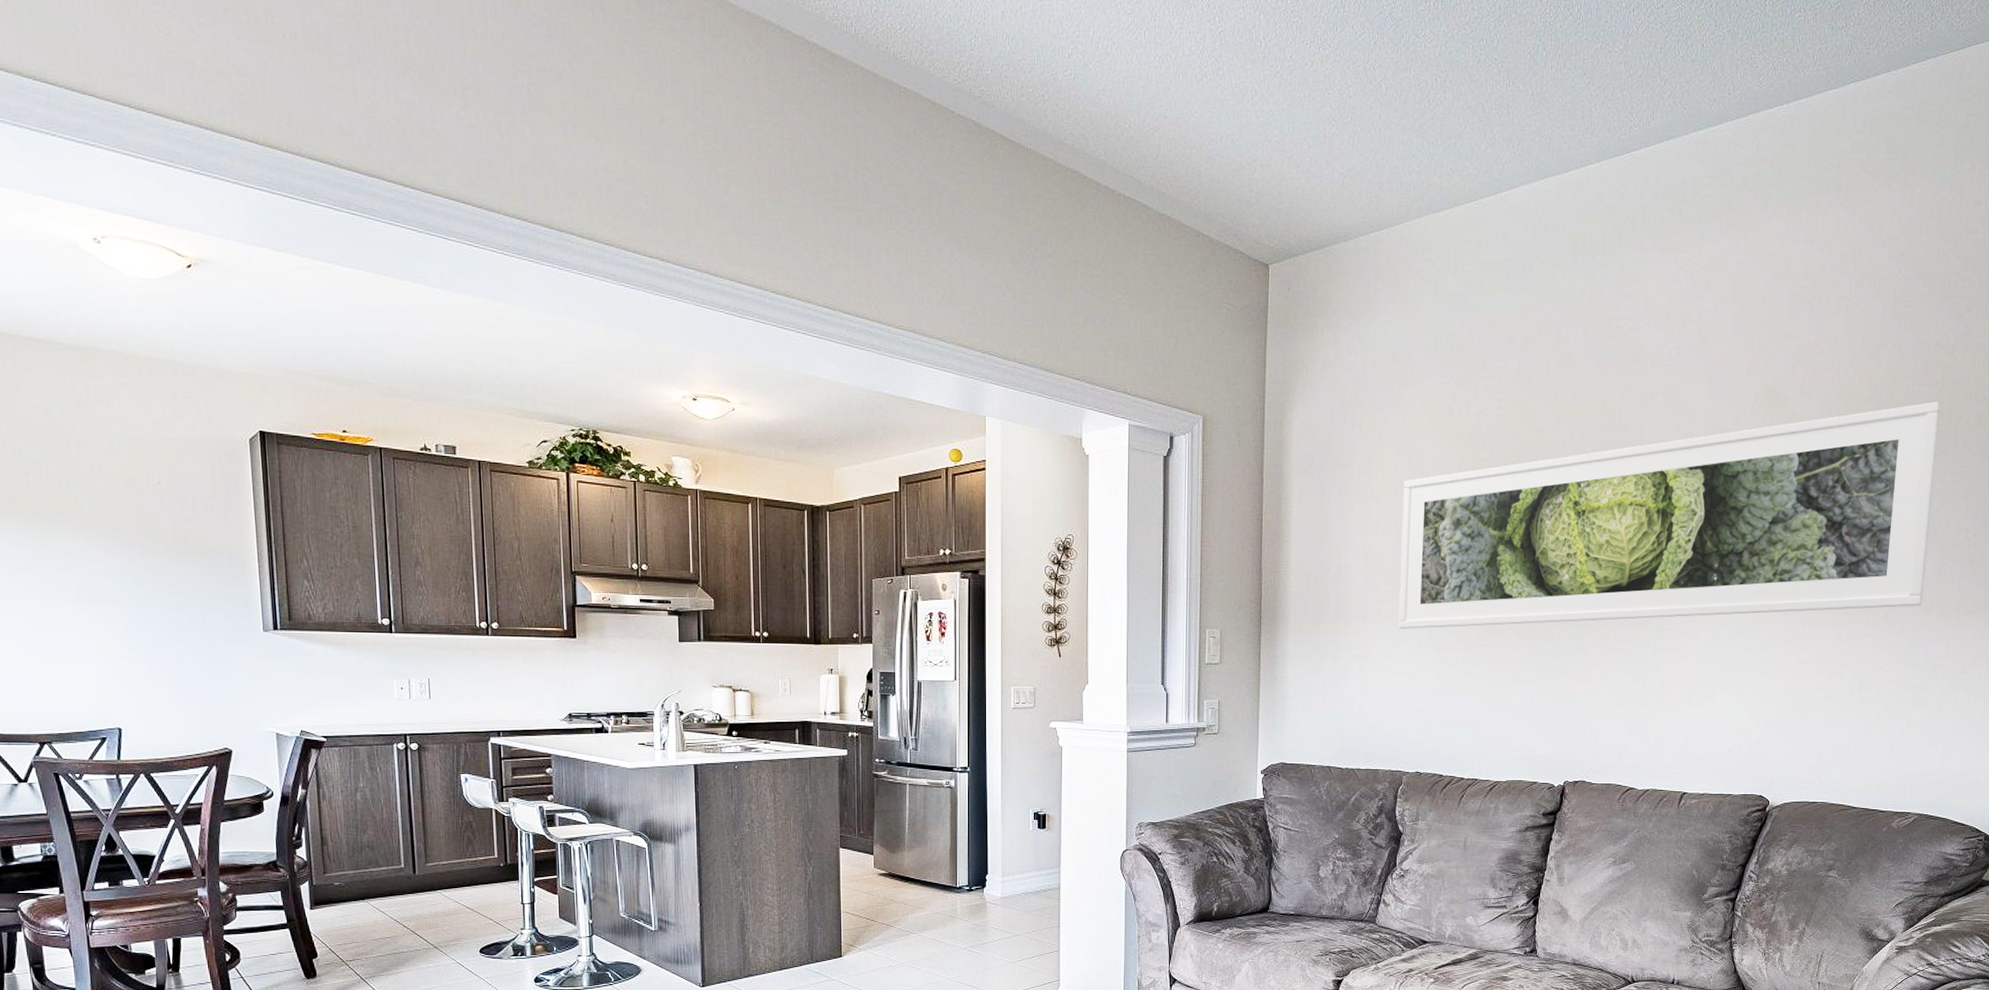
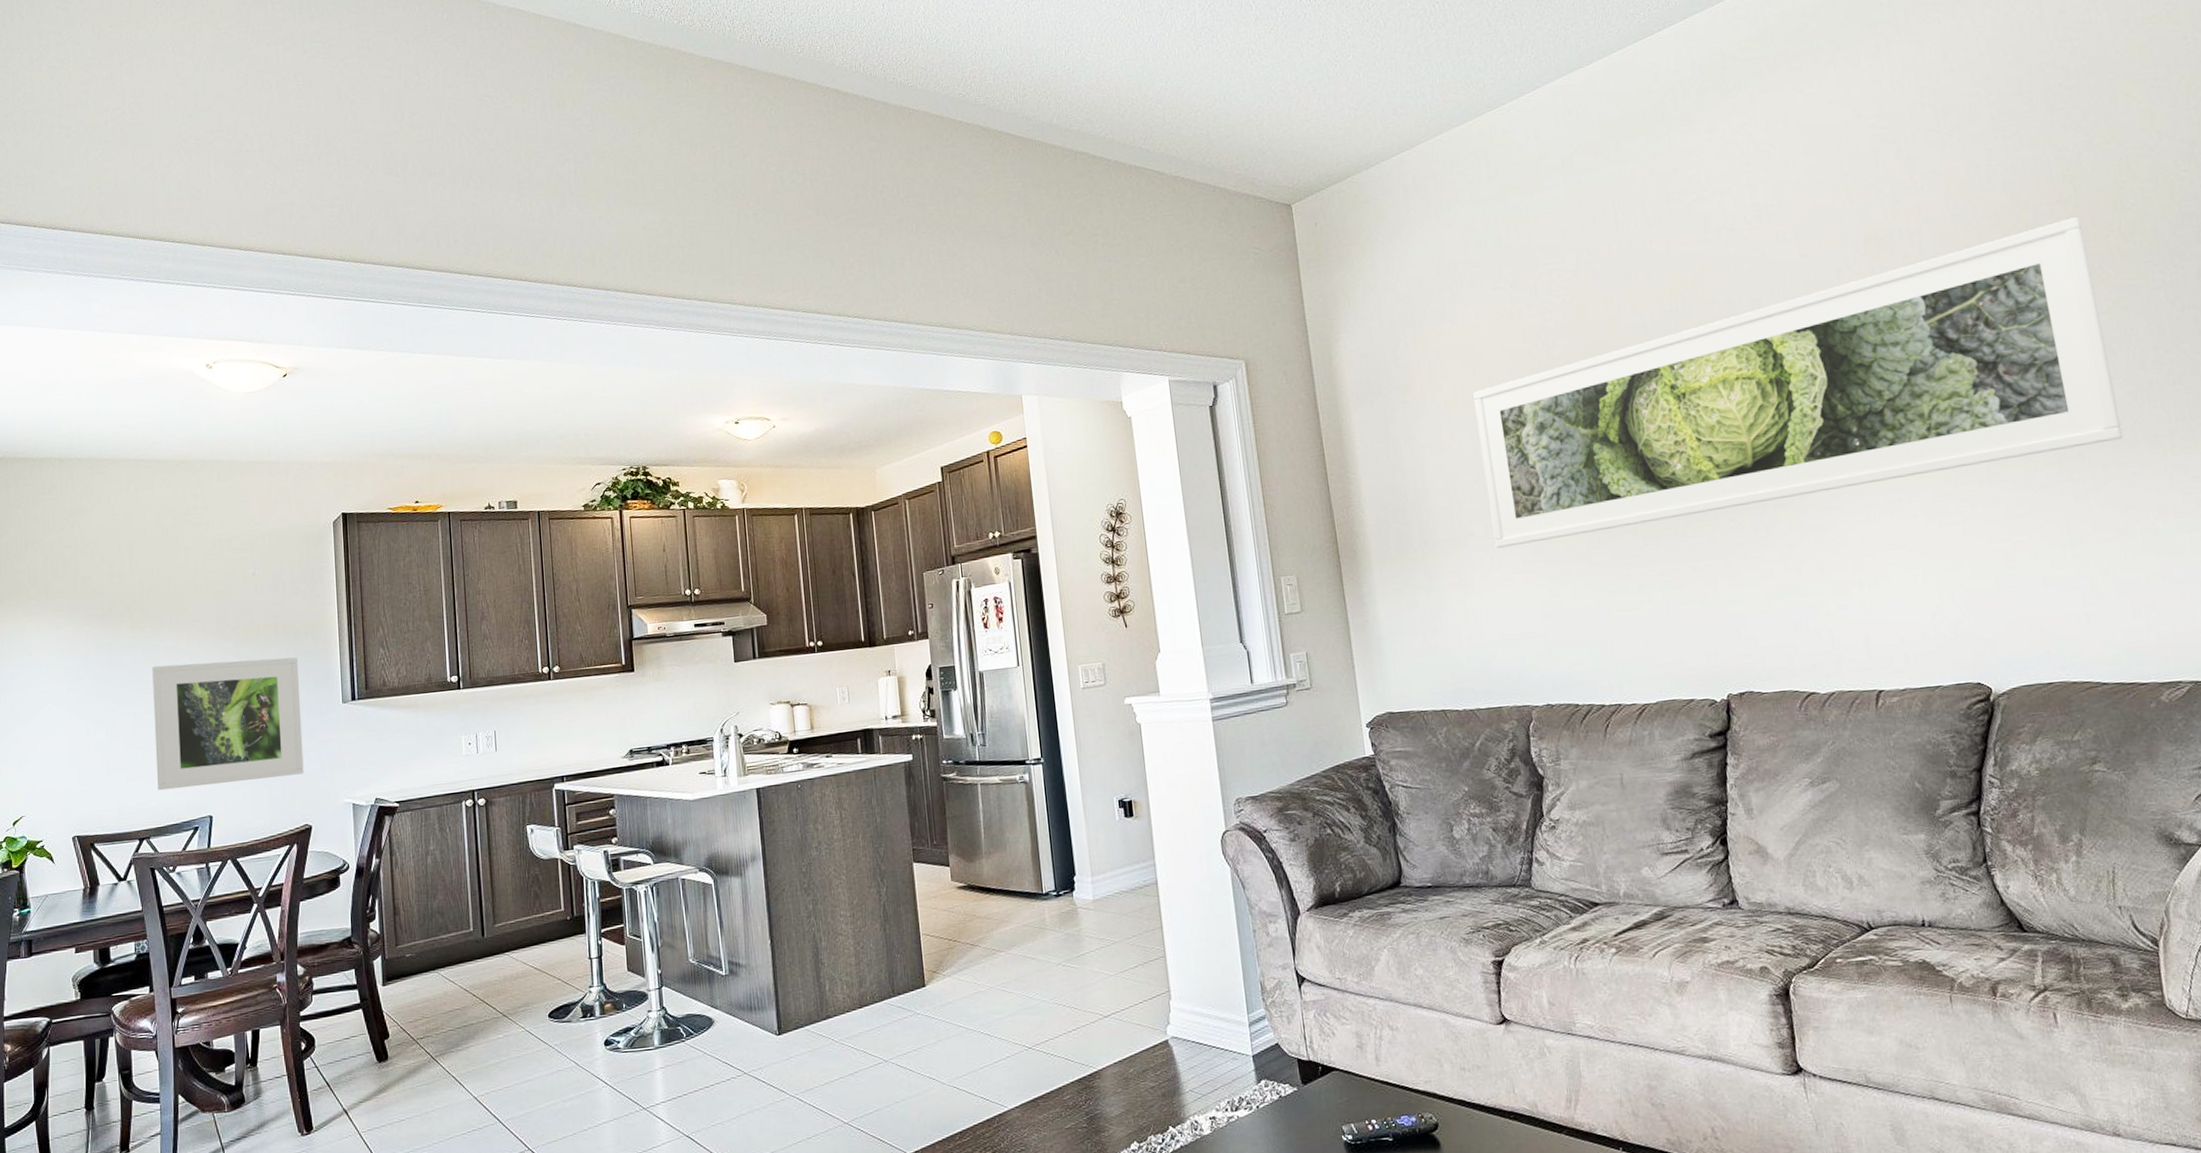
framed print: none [45,566,222,698] -> present [152,657,304,791]

